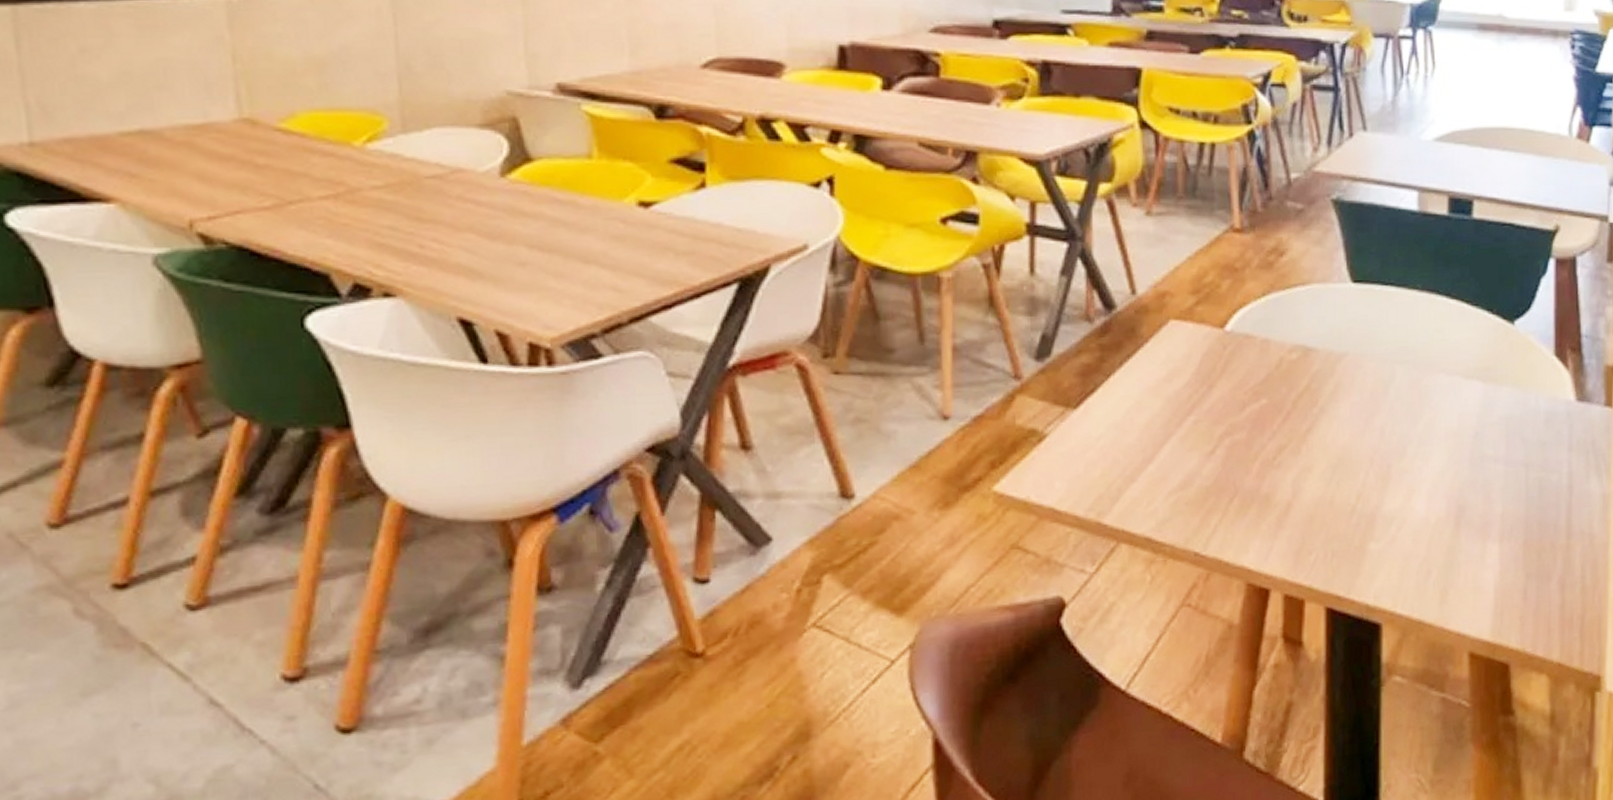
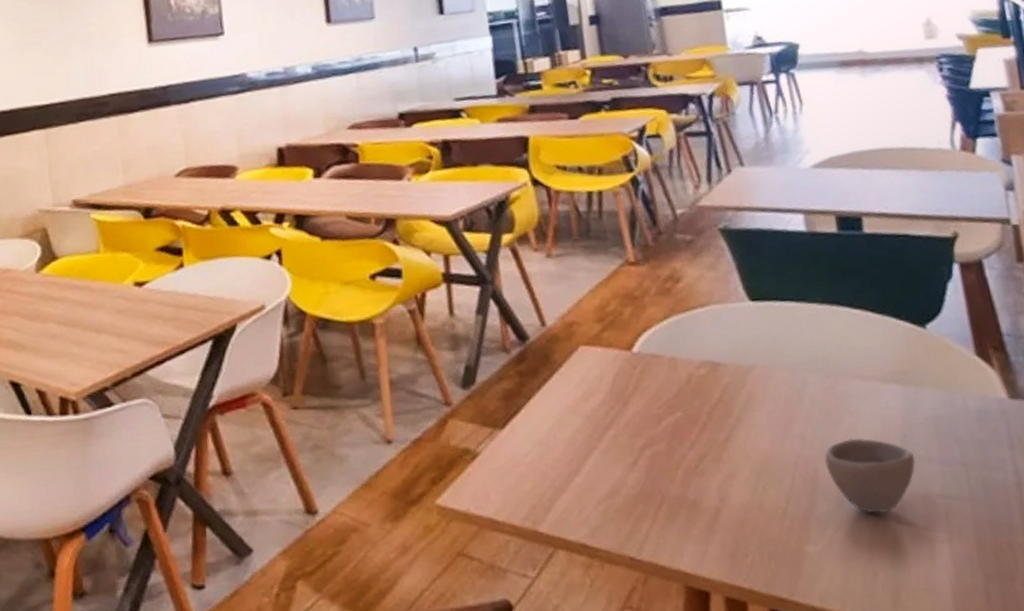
cup: none [1400,434,1483,513] -> present [824,437,916,514]

